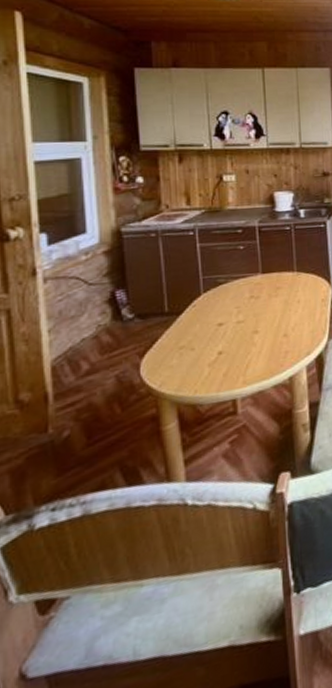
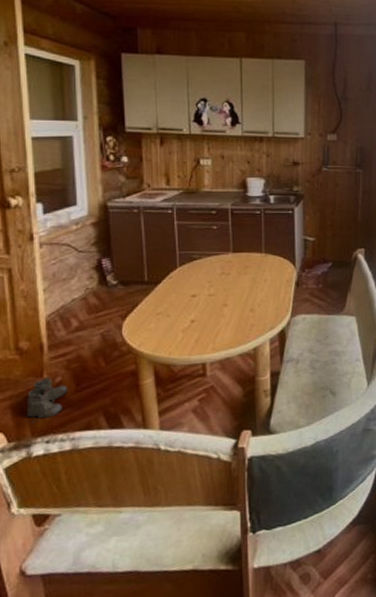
boots: none [27,431,77,489] -> present [26,376,68,423]

